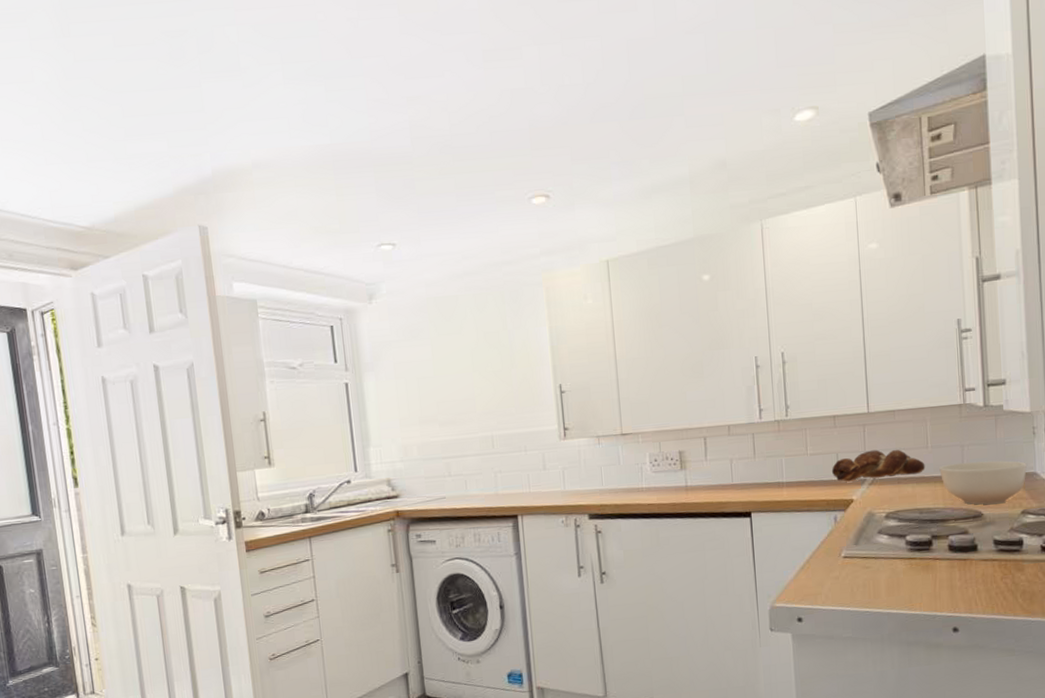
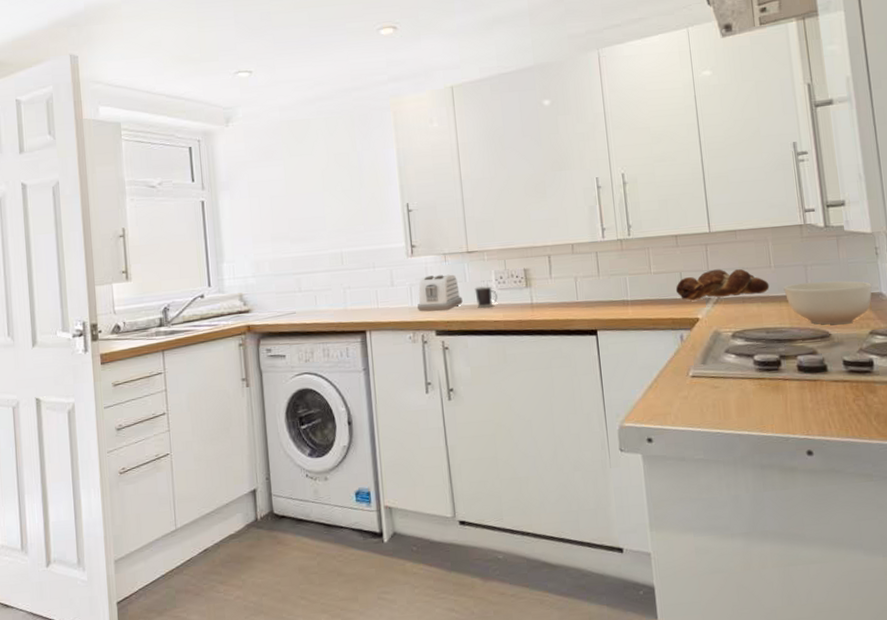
toaster: none [570,457,617,496] -> present [417,274,463,312]
mug: none [628,468,652,491] -> present [474,285,498,308]

